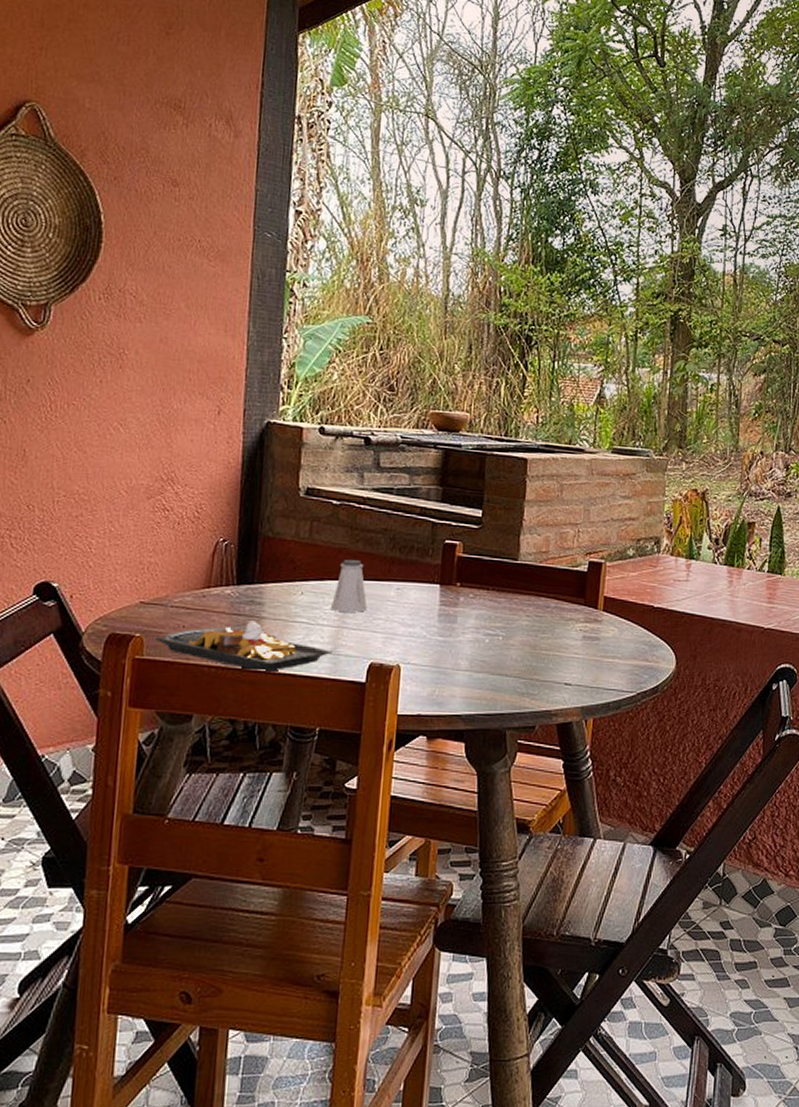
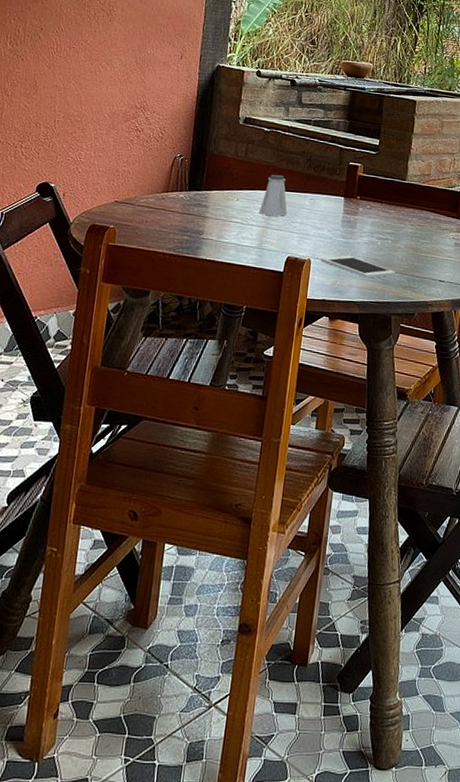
plate: present [155,621,334,673] -> none [125,219,260,260]
cell phone: none [413,657,510,685] -> present [321,255,396,278]

